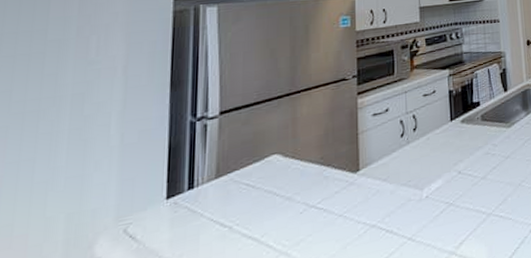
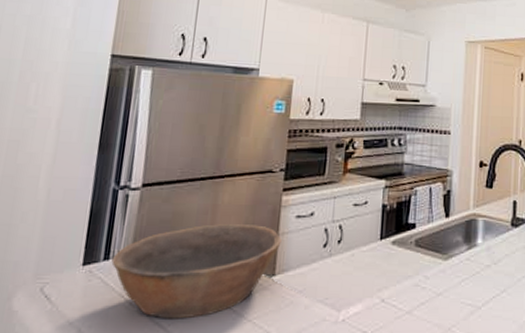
bowl: none [196,128,362,233] -> present [111,224,282,319]

